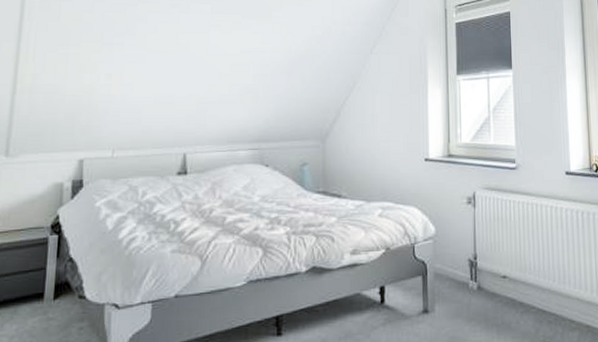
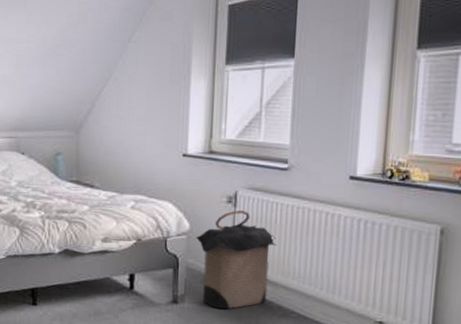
laundry hamper: none [442,210,513,313] -> present [196,210,277,310]

